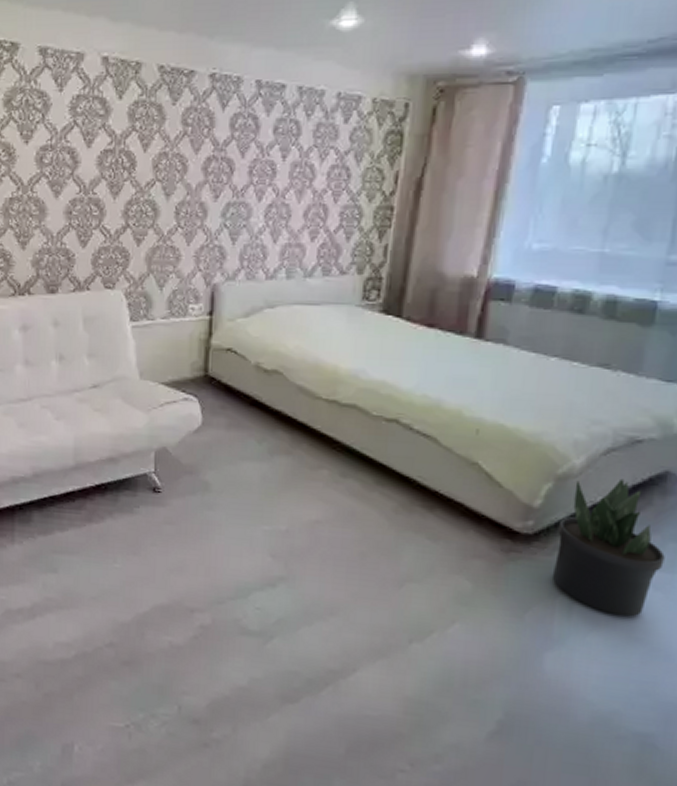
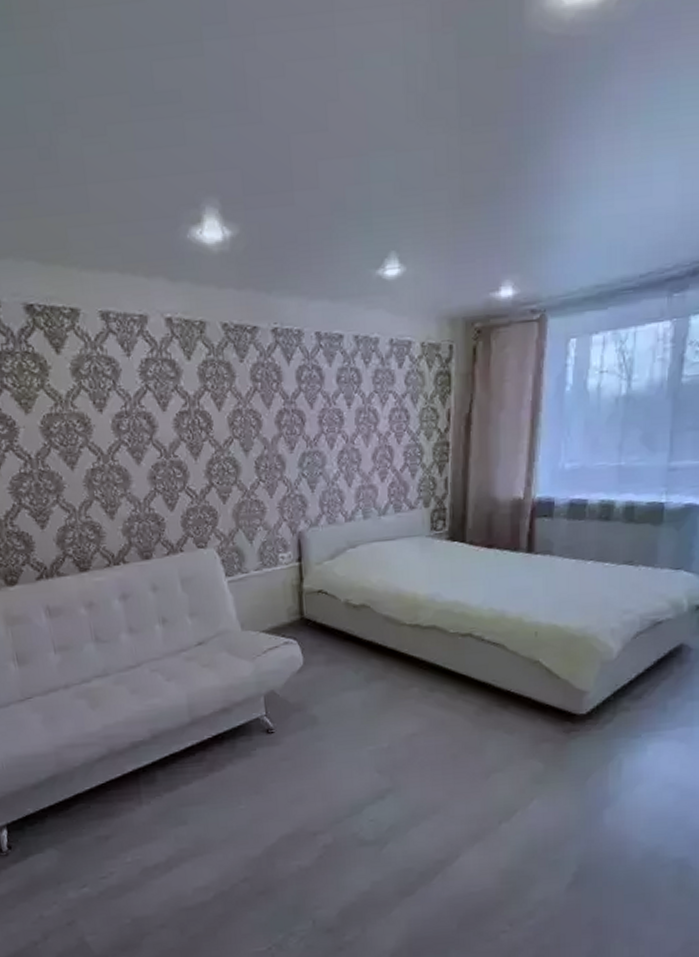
planter: present [551,478,665,617] -> none [604,655,685,769]

